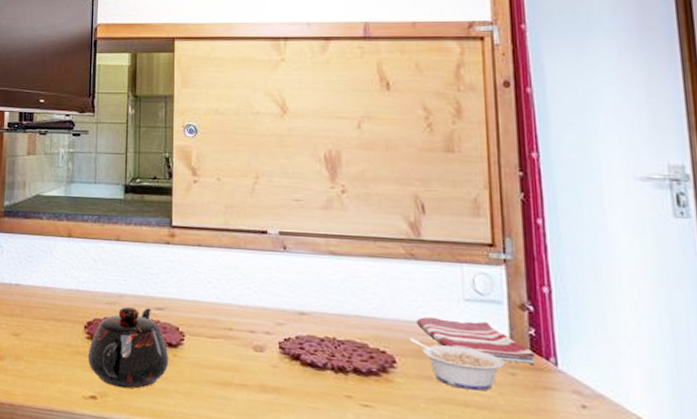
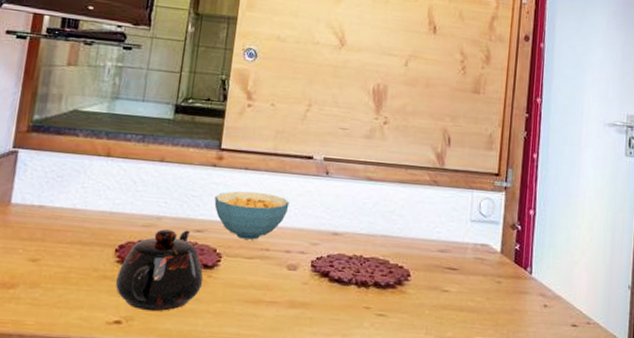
cereal bowl: none [172,268,248,319] -> present [214,191,290,240]
legume: present [410,337,505,391] -> none [424,254,494,297]
dish towel: present [416,317,536,364] -> none [430,236,517,273]

